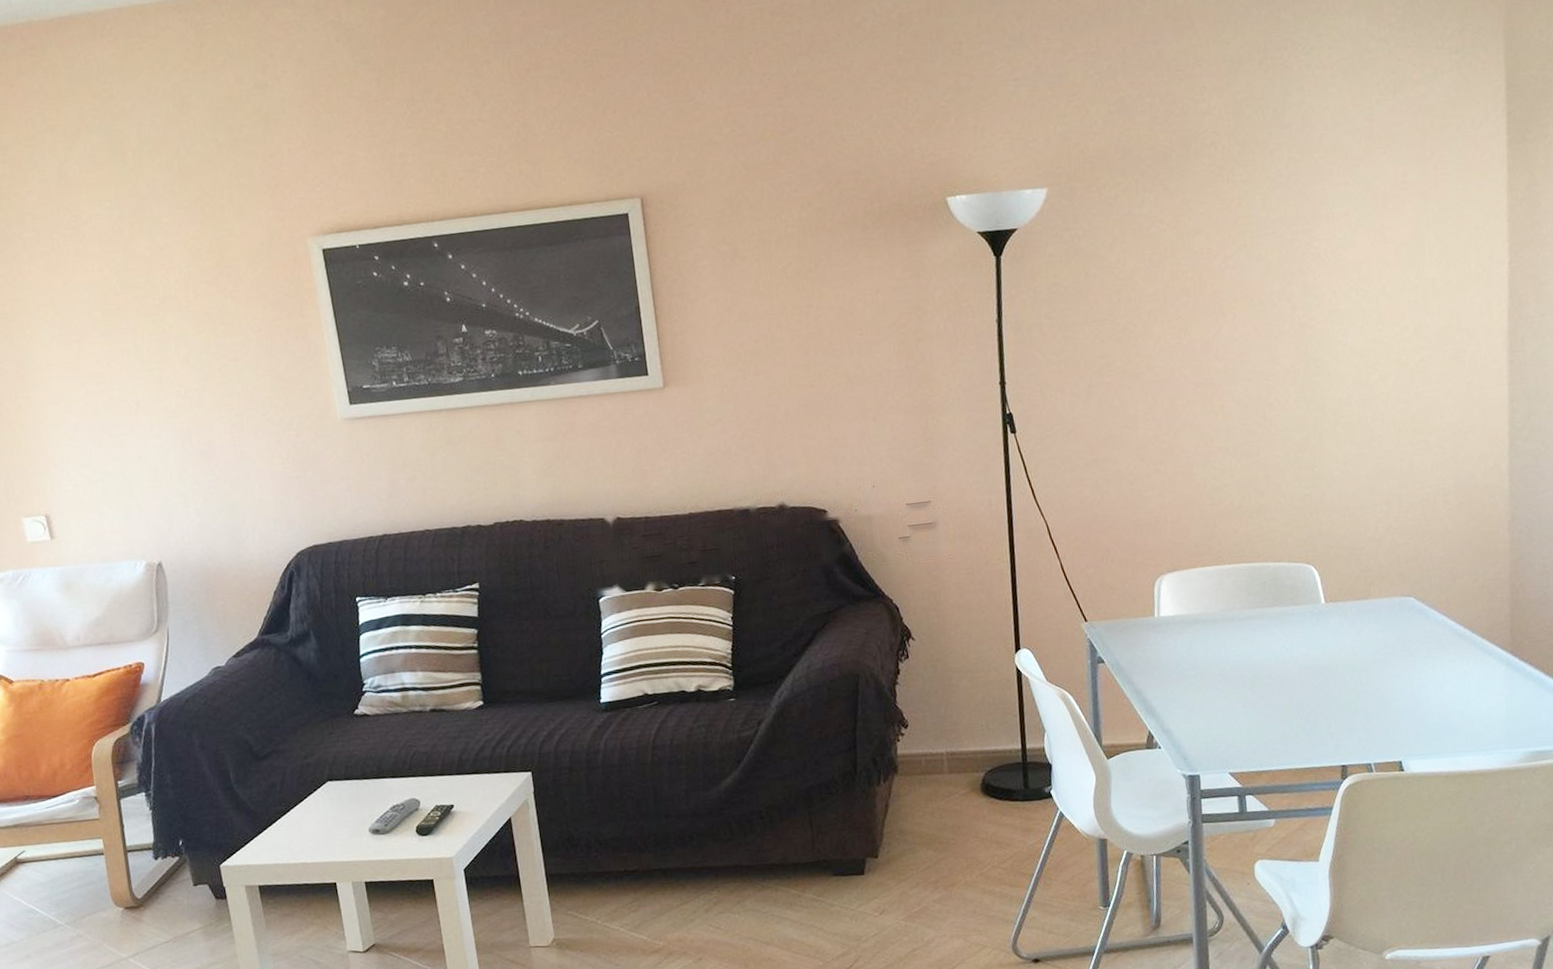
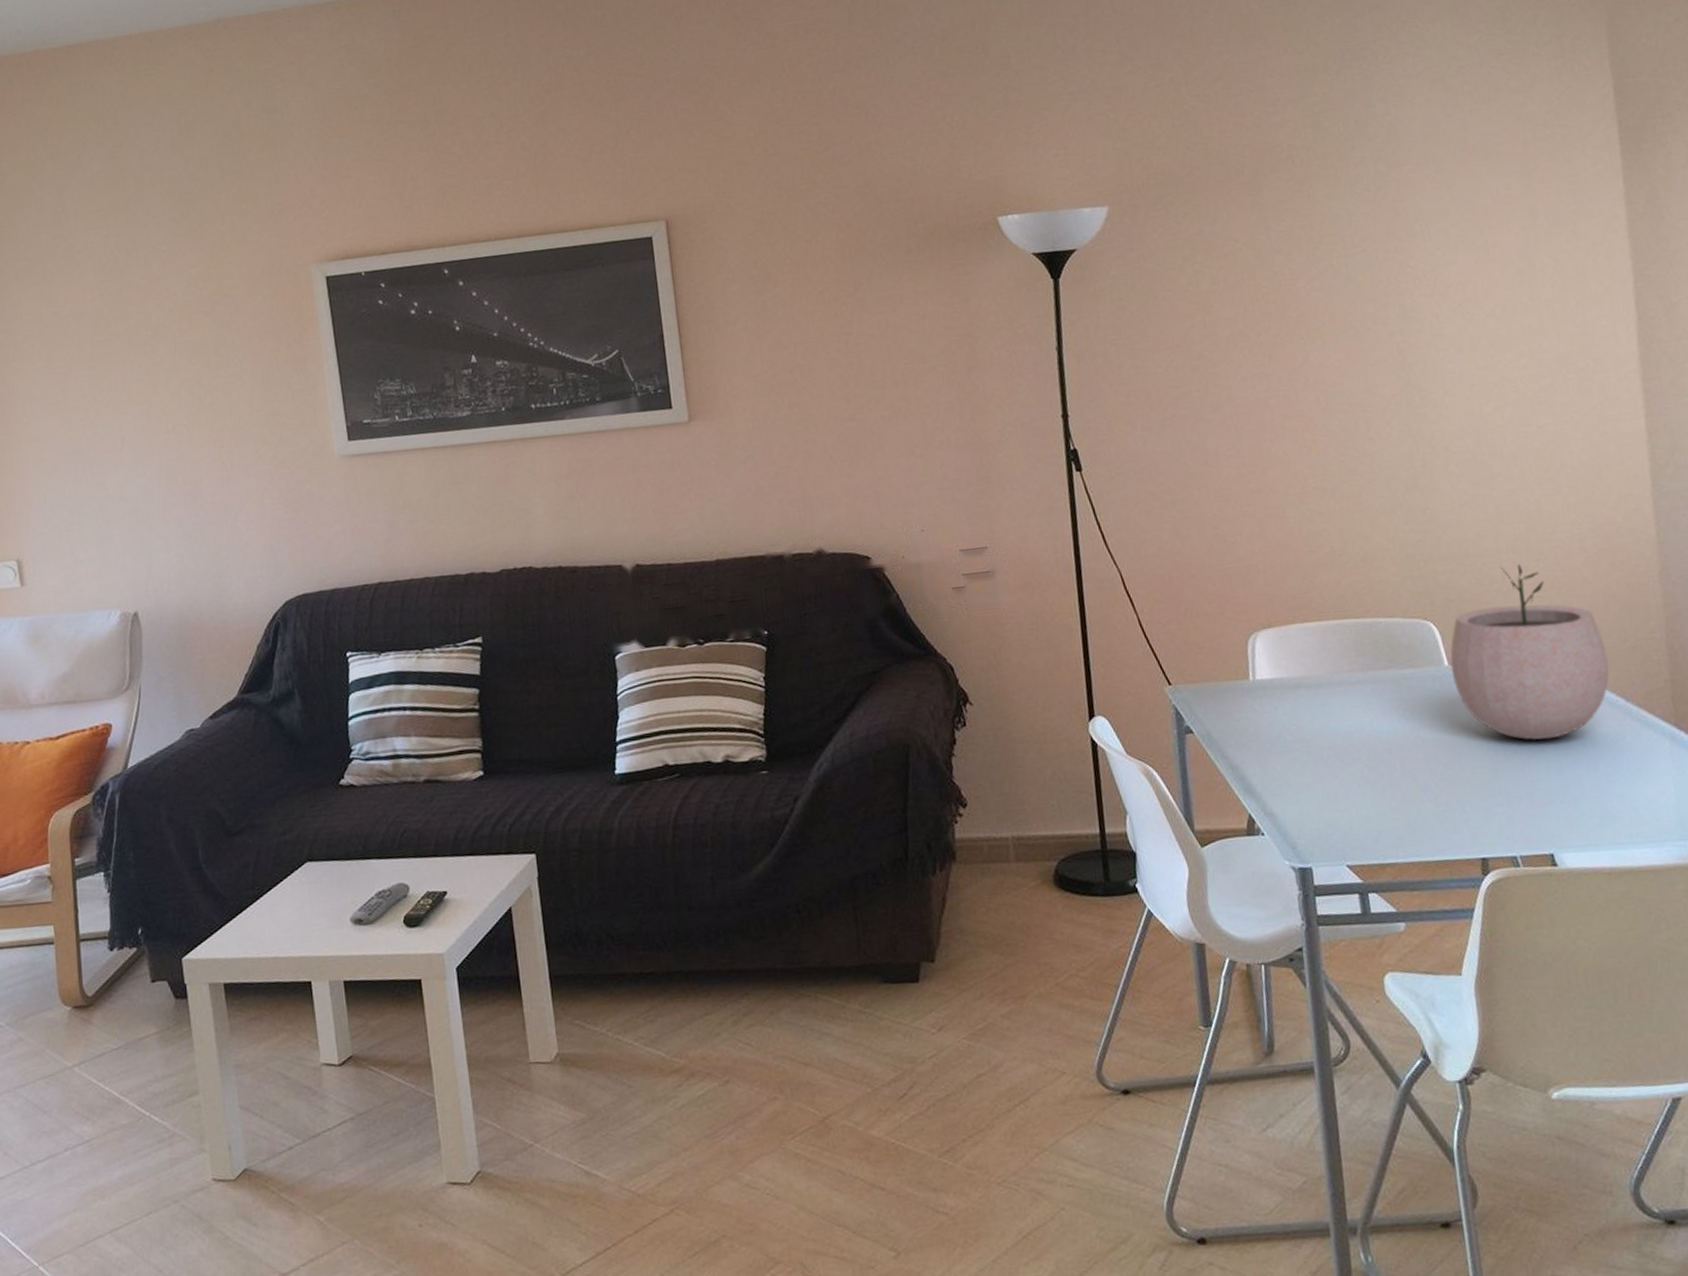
plant pot: none [1326,515,1461,666] -> present [1450,564,1610,740]

